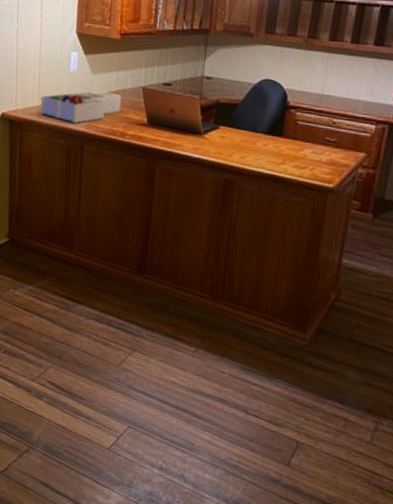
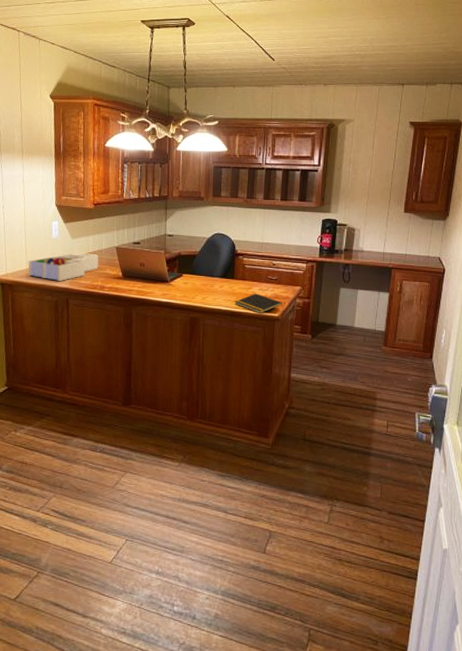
notepad: none [279,156,341,183] -> present [234,293,283,314]

